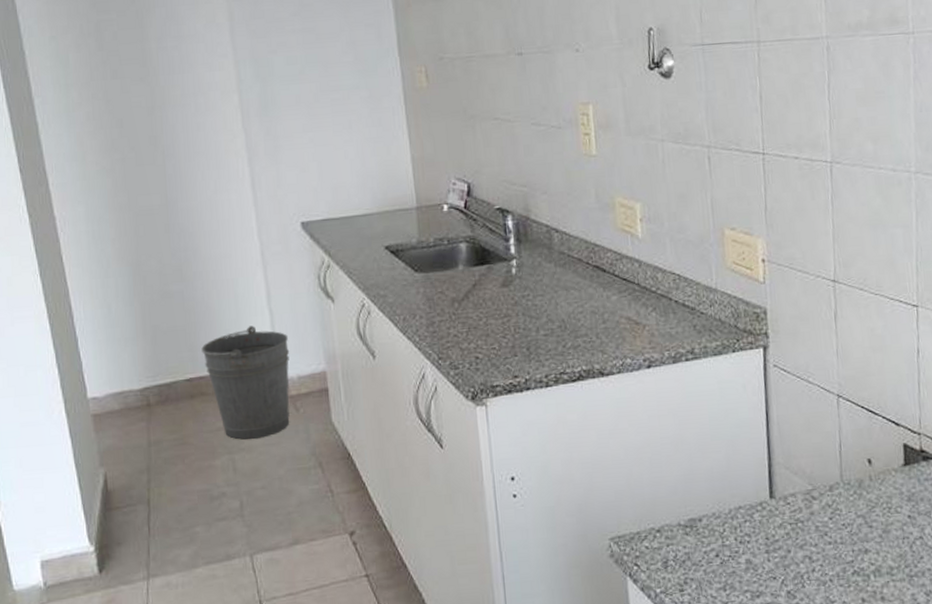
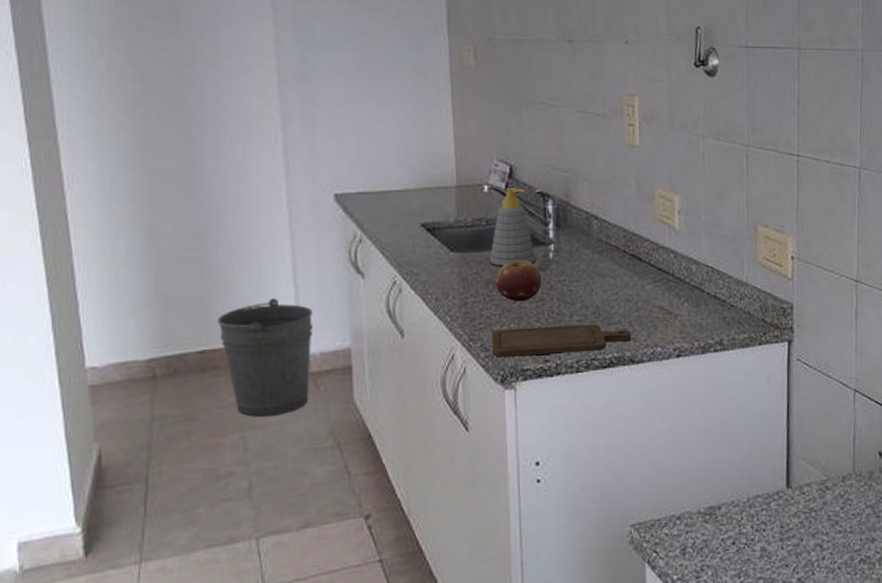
soap bottle: none [453,205,499,286] -> present [489,187,536,267]
fruit: none [460,277,506,318] -> present [495,260,542,301]
chopping board: none [460,338,600,375] -> present [492,324,632,358]

